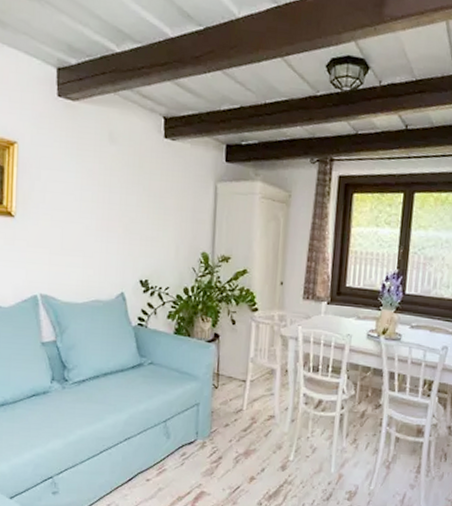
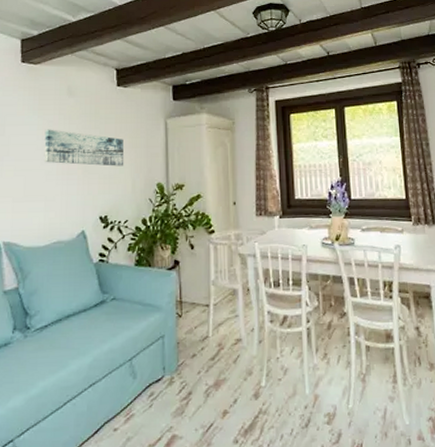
wall art: none [82,178,169,230] -> present [44,129,124,166]

